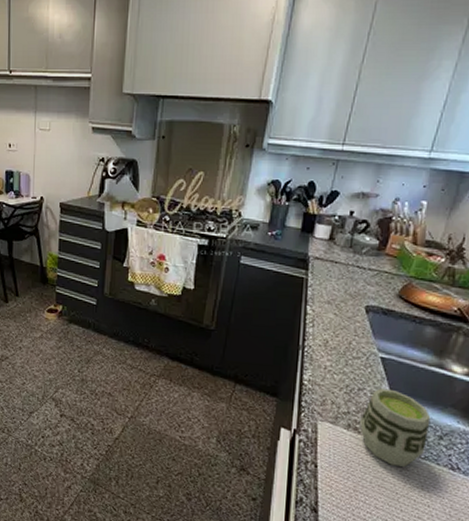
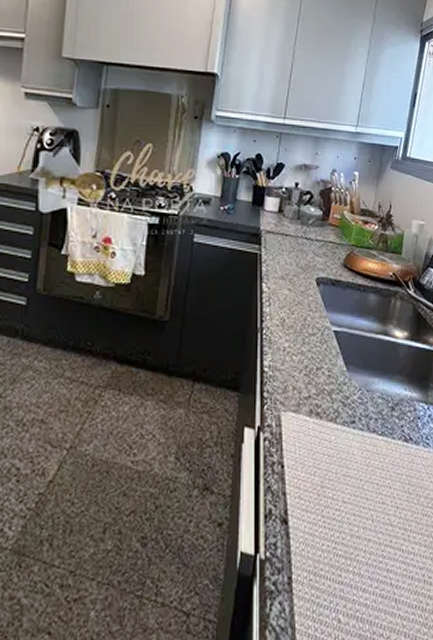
cup: present [360,388,431,467] -> none [321,364,383,449]

